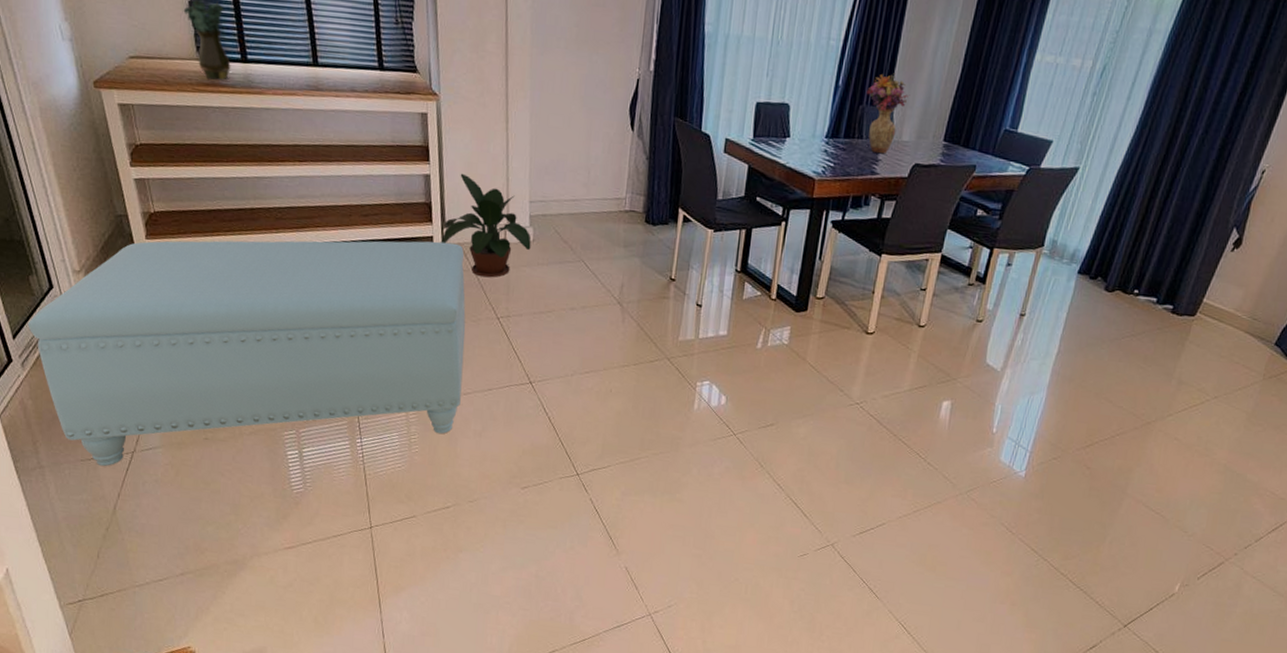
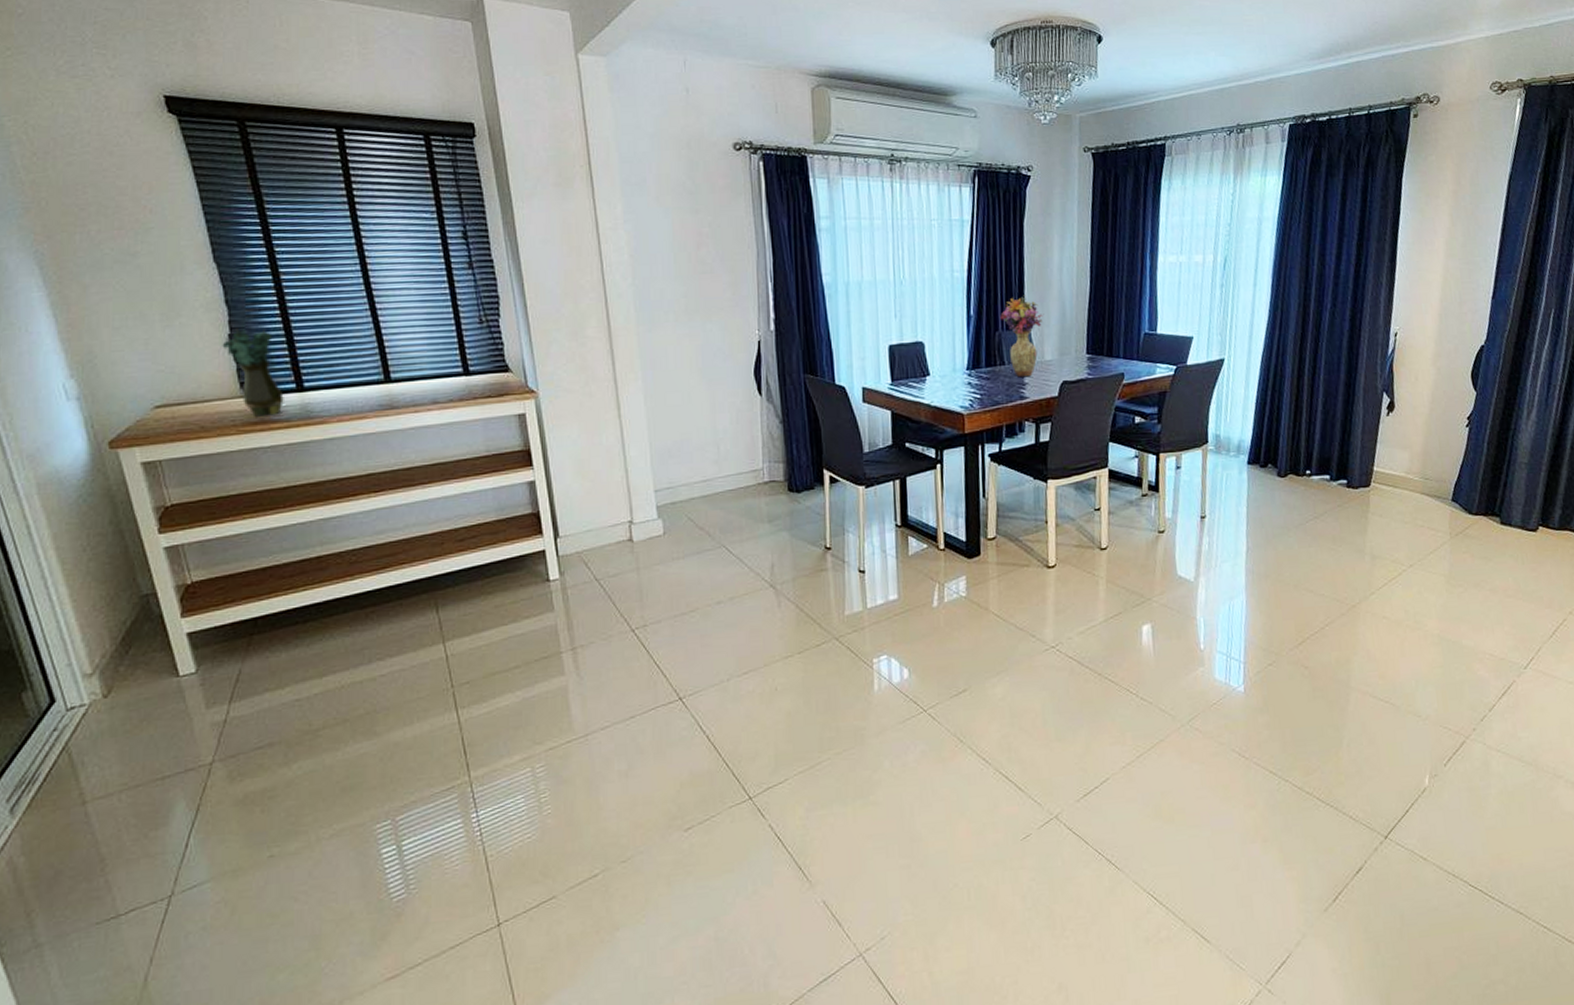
ottoman: present [27,240,466,467] -> none [18,553,598,926]
potted plant: present [440,173,532,278] -> none [555,473,662,586]

